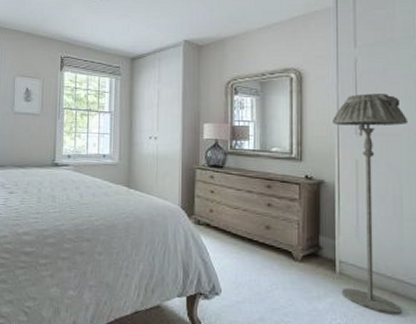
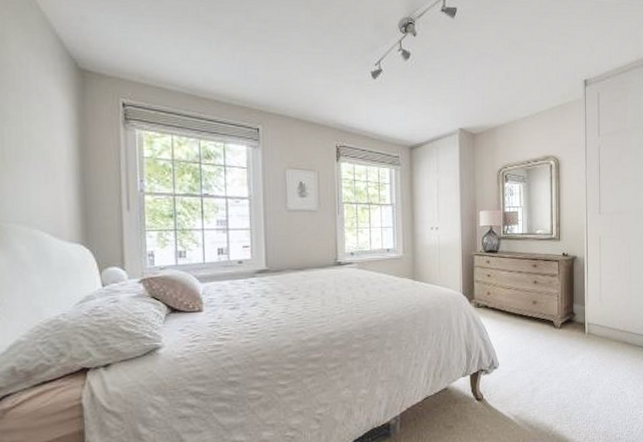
floor lamp: present [333,93,407,316] -> none [583,177,635,361]

